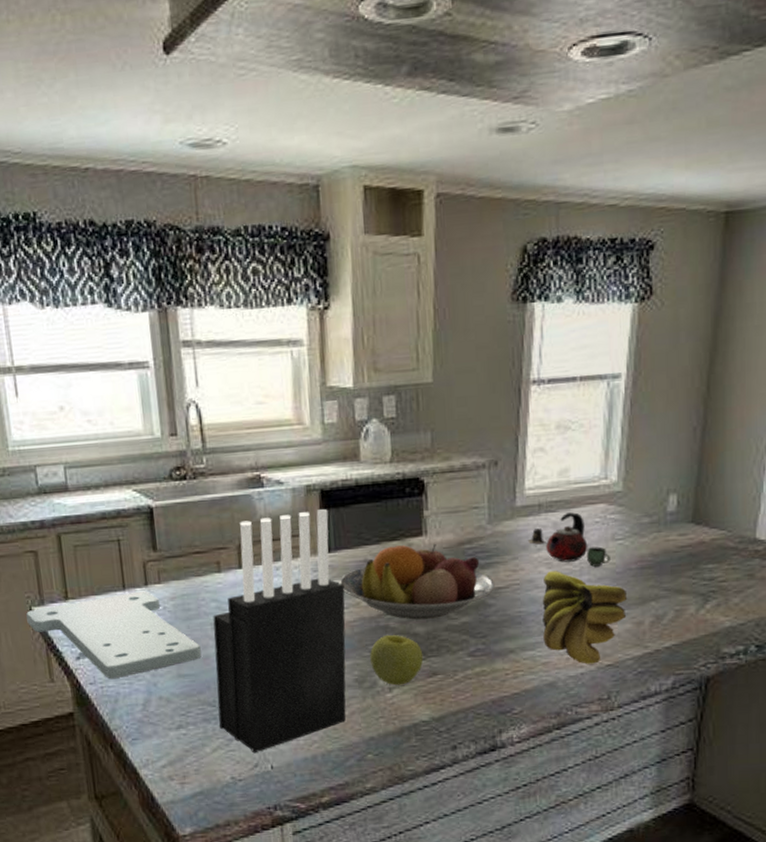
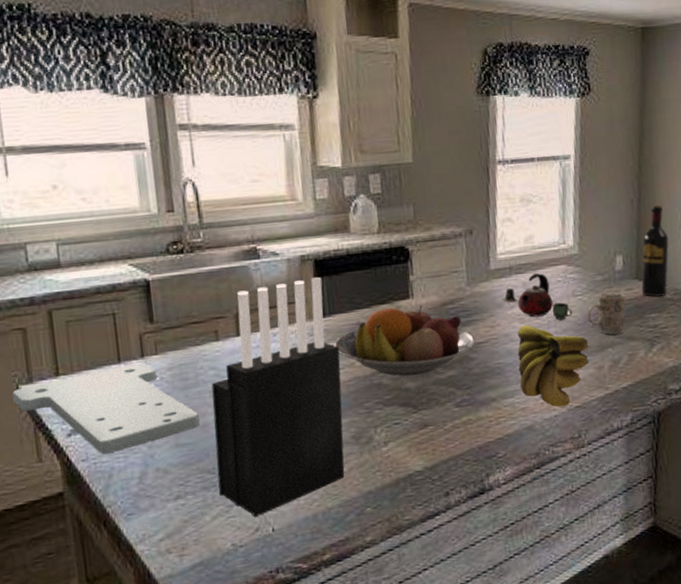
apple: present [370,635,424,686] -> none [365,391,415,439]
mug: none [628,536,677,587] -> present [587,291,626,335]
wine bottle: none [697,434,738,545] -> present [641,205,669,297]

